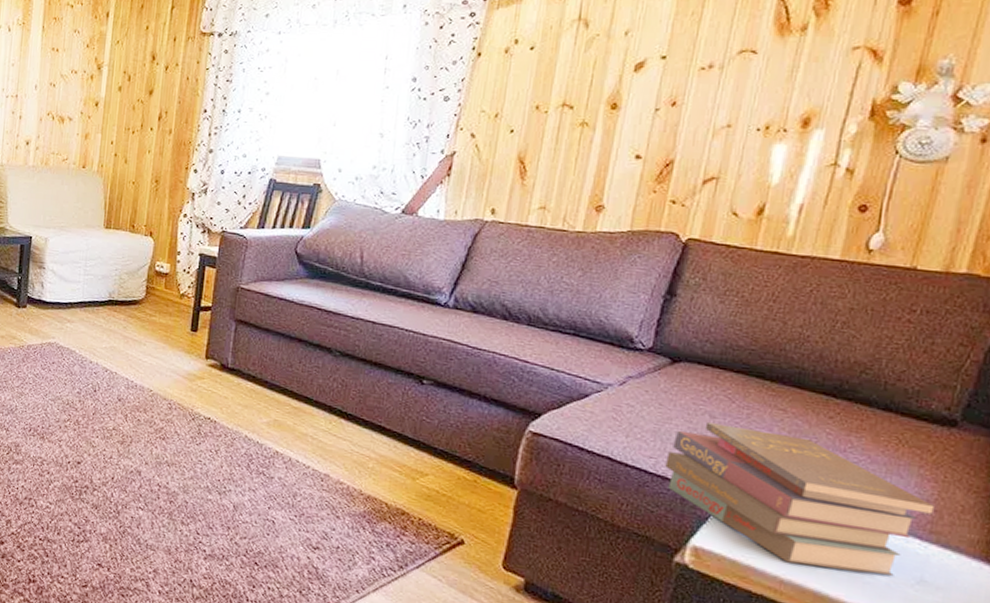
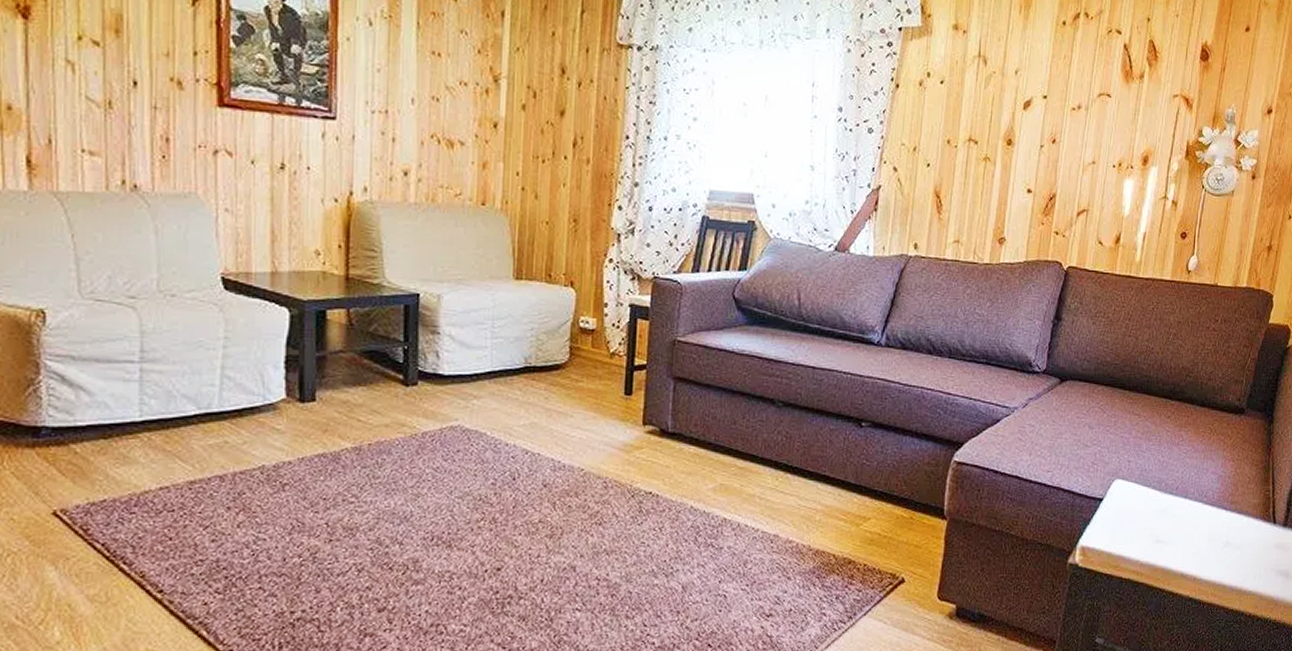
books: present [665,422,934,576] -> none [1059,433,1233,547]

